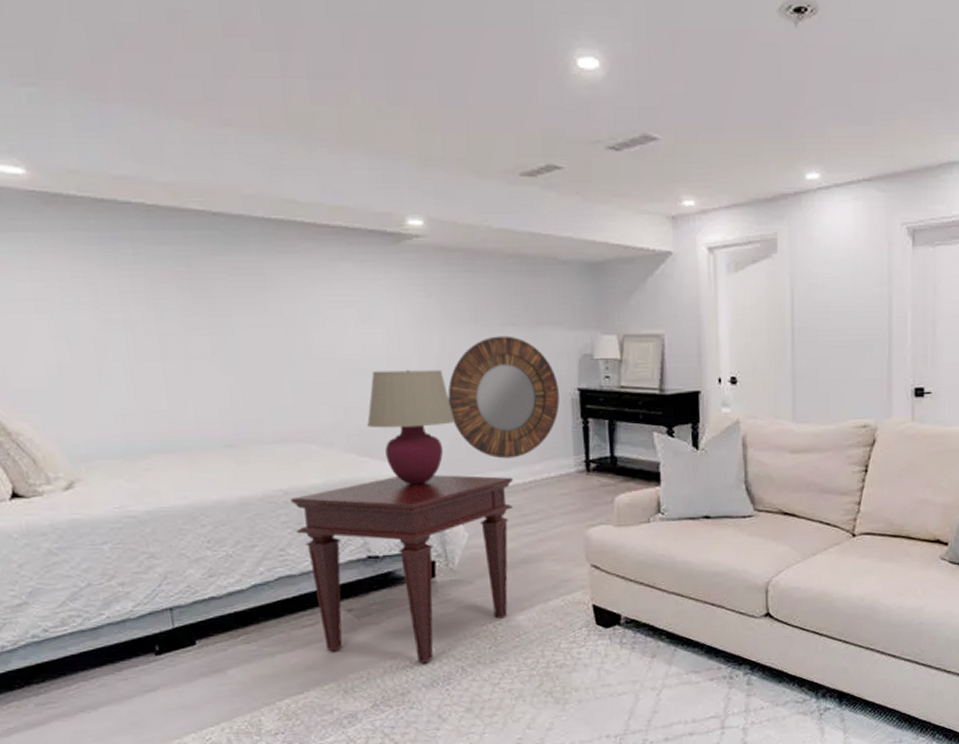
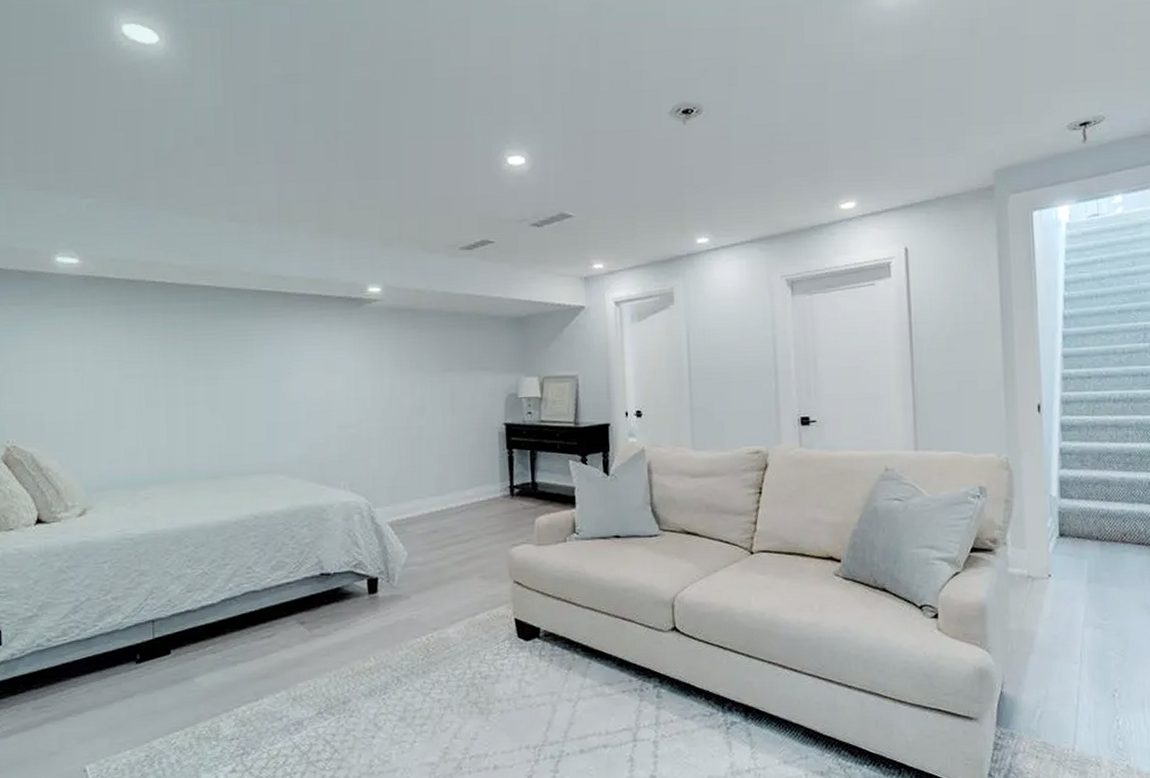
side table: present [291,475,514,664] -> none [260,500,448,674]
table lamp: present [366,370,455,485] -> none [326,409,400,509]
home mirror: present [447,335,560,459] -> none [395,379,489,486]

